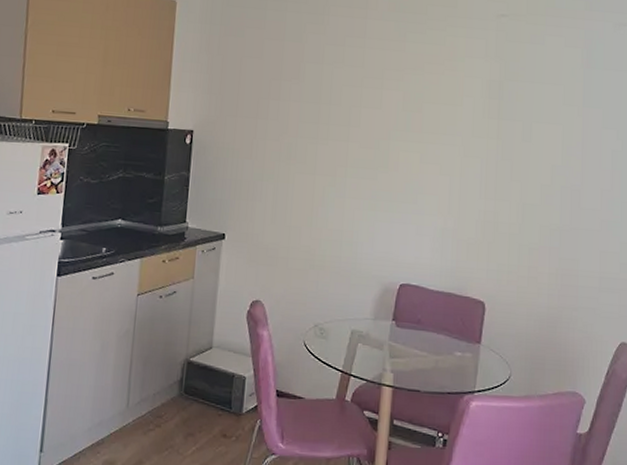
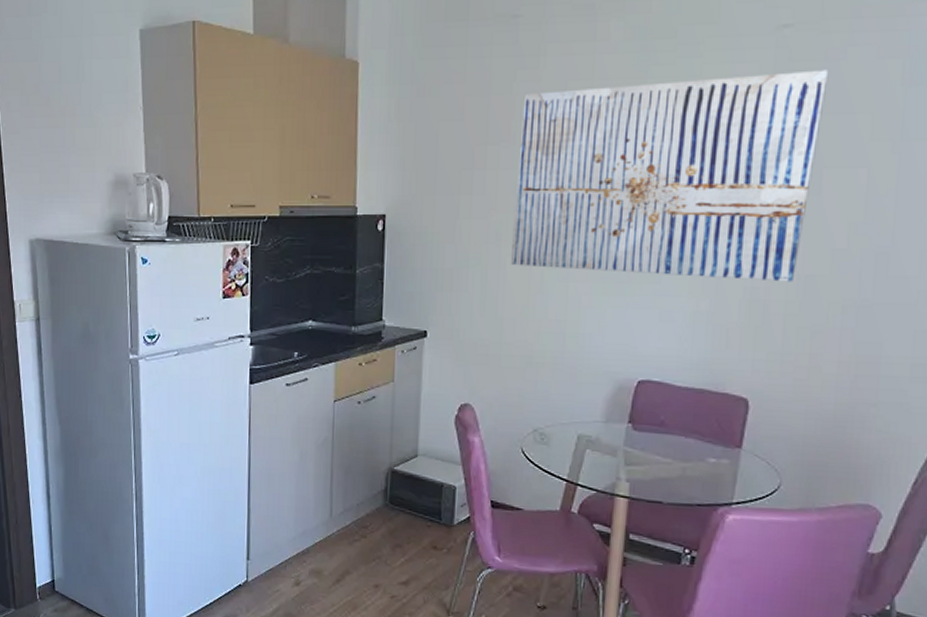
wall art: none [297,43,533,209] -> present [510,69,829,282]

